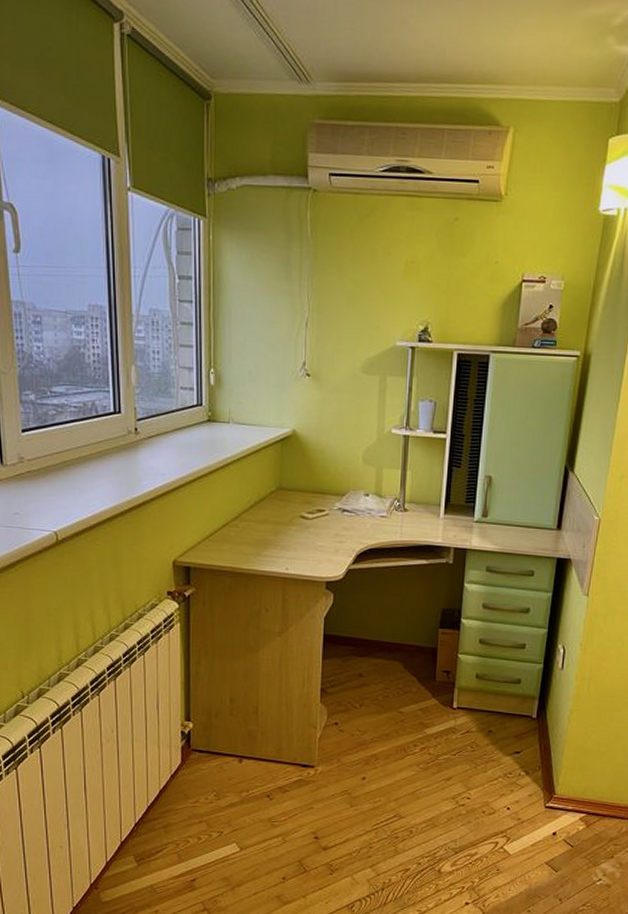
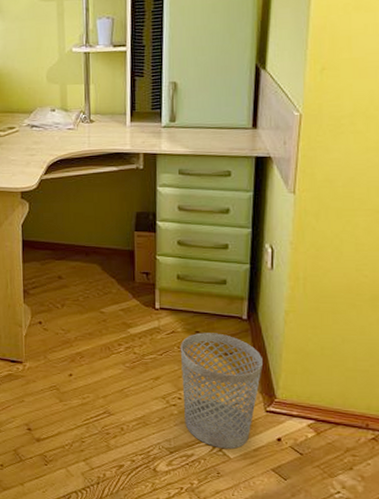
wastebasket: none [471,732,547,846] -> present [180,332,263,450]

